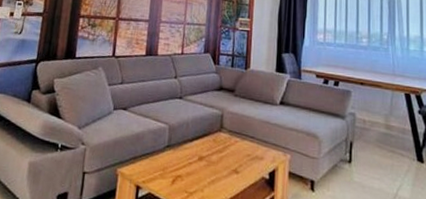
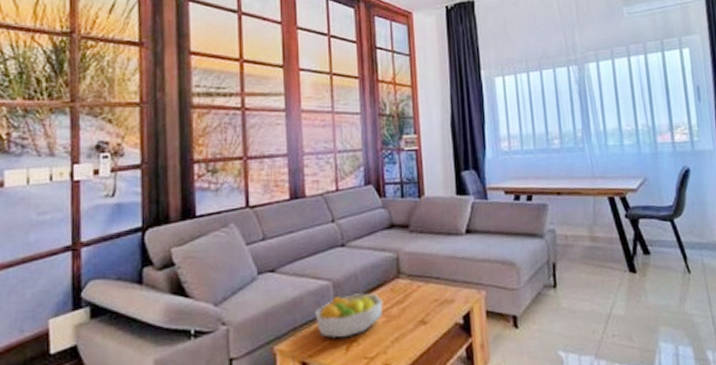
fruit bowl: none [152,138,206,173] -> present [315,292,383,339]

